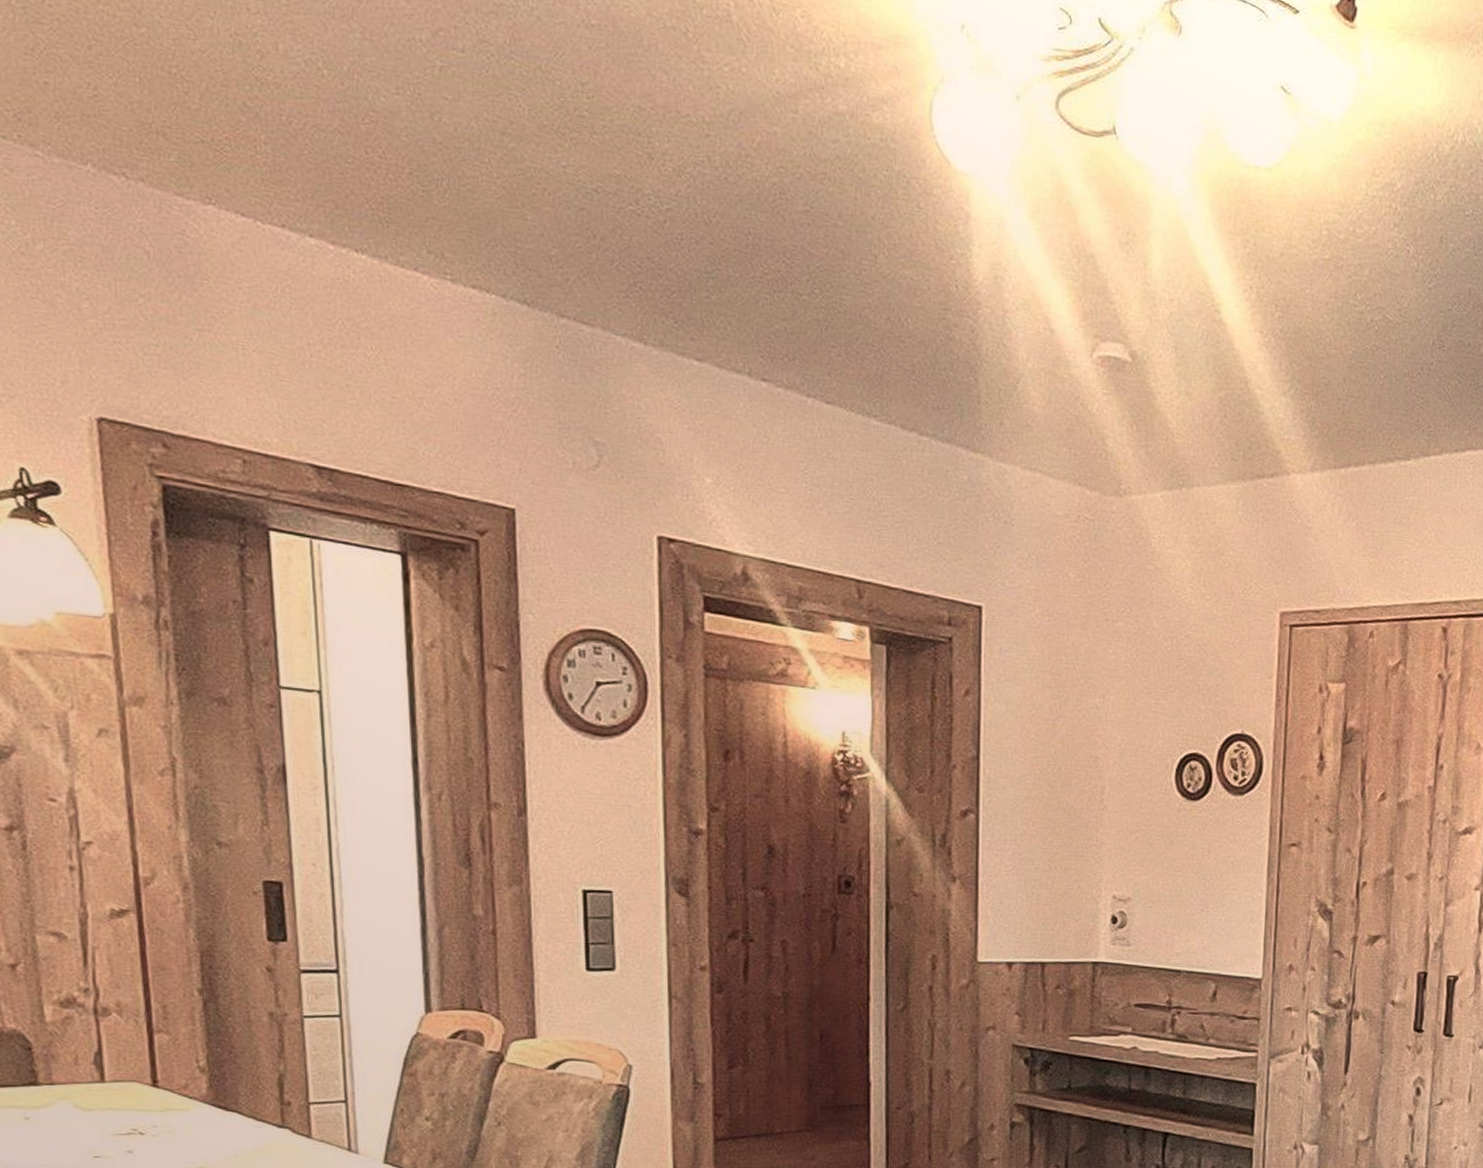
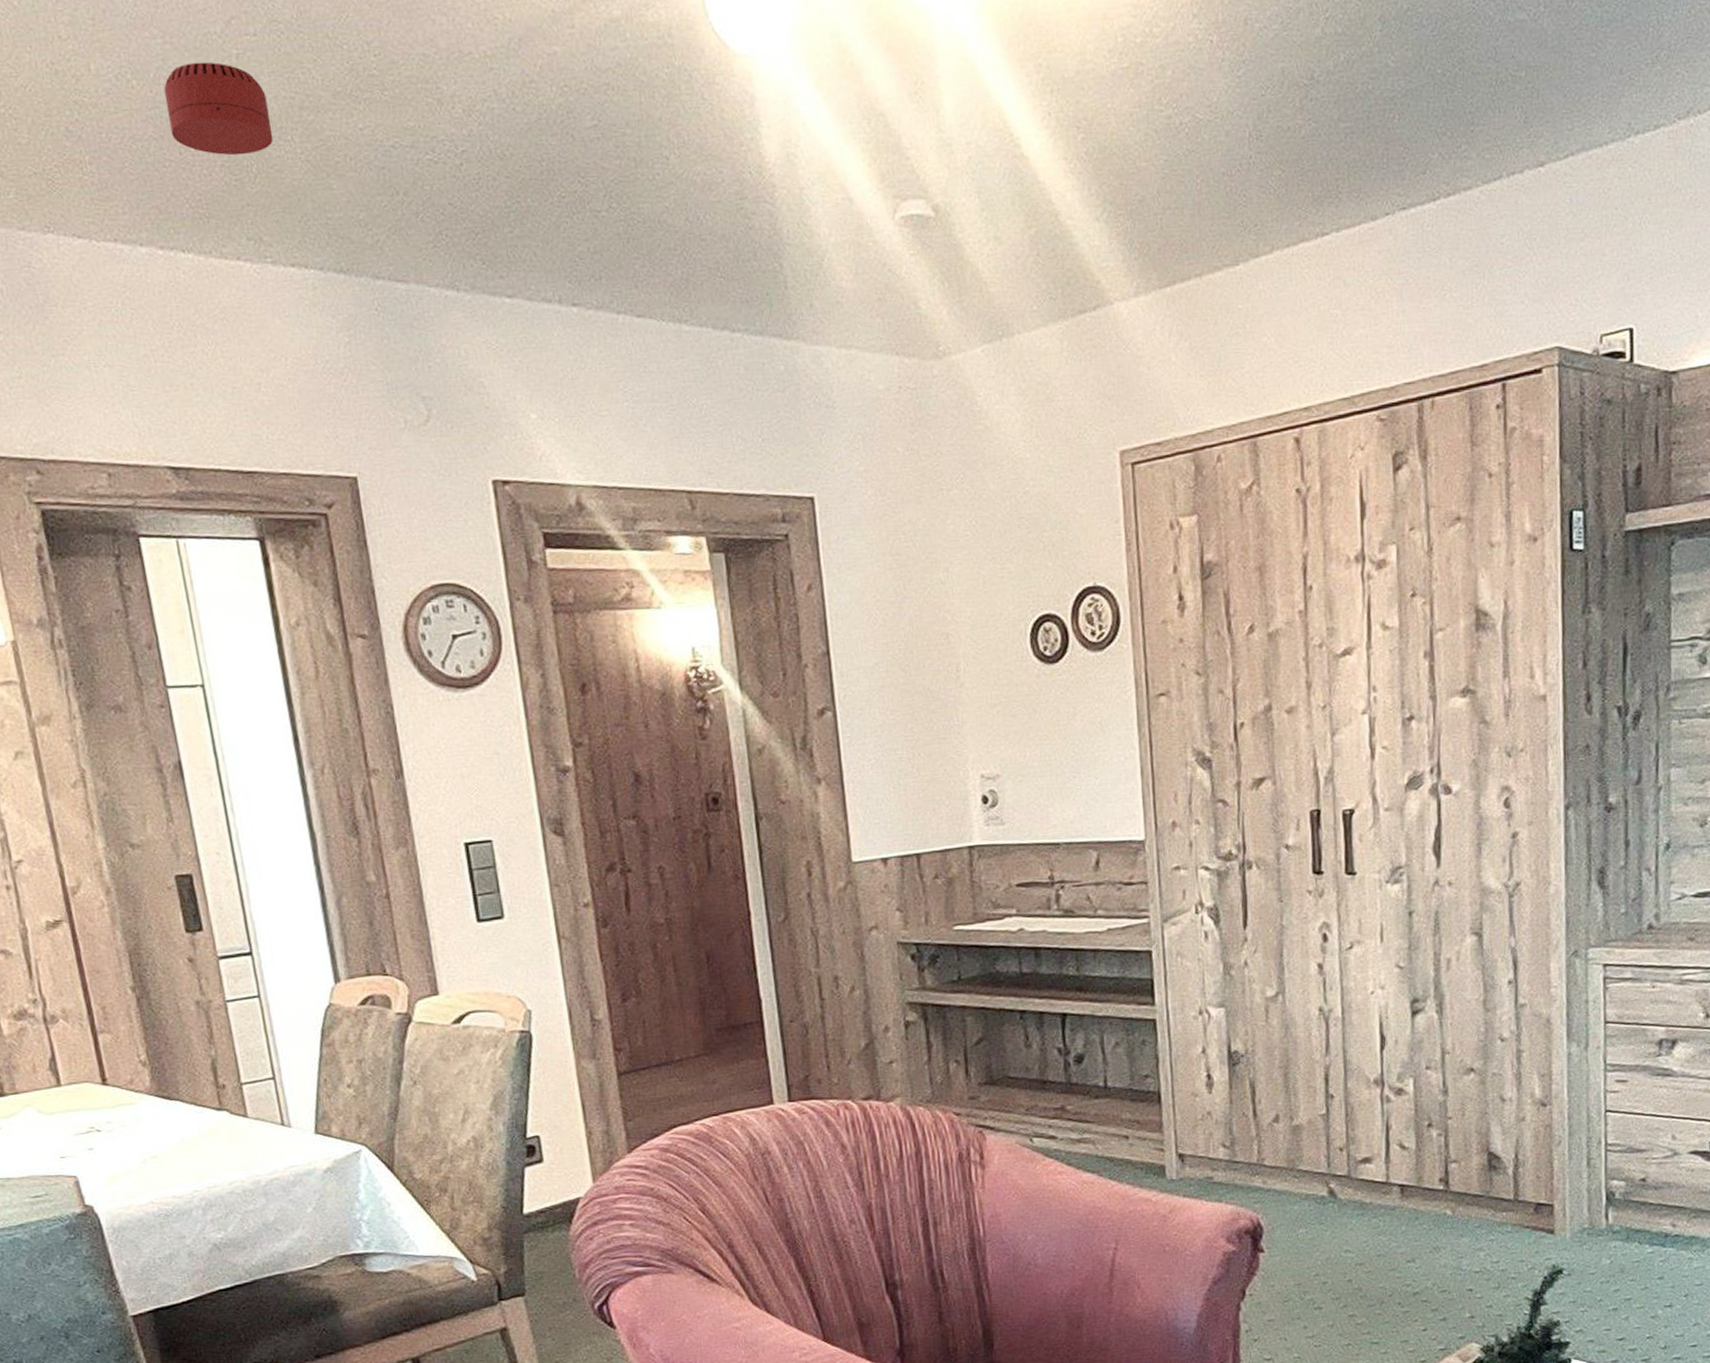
smoke detector: none [356,64,469,168] -> present [164,62,274,156]

